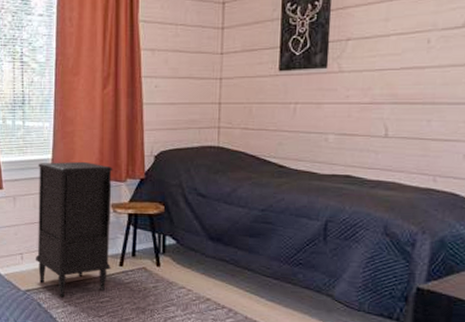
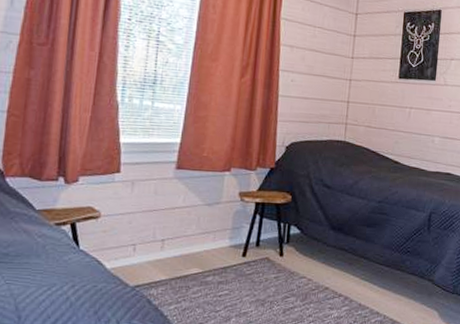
nightstand: present [35,161,113,298] -> none [149,146,244,293]

